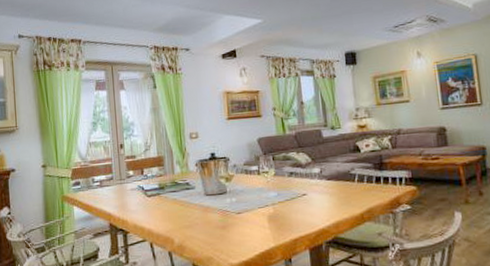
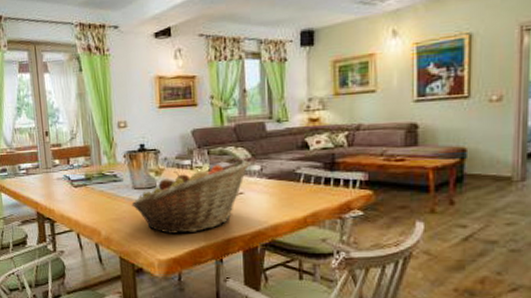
fruit basket: none [204,163,311,238] -> present [131,159,250,235]

